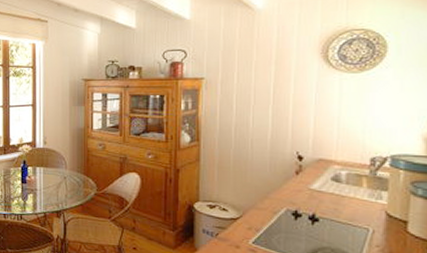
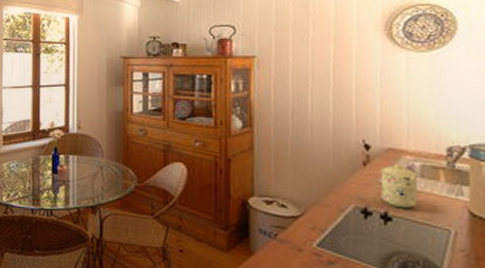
mug: none [310,172,344,211] -> present [380,163,418,209]

